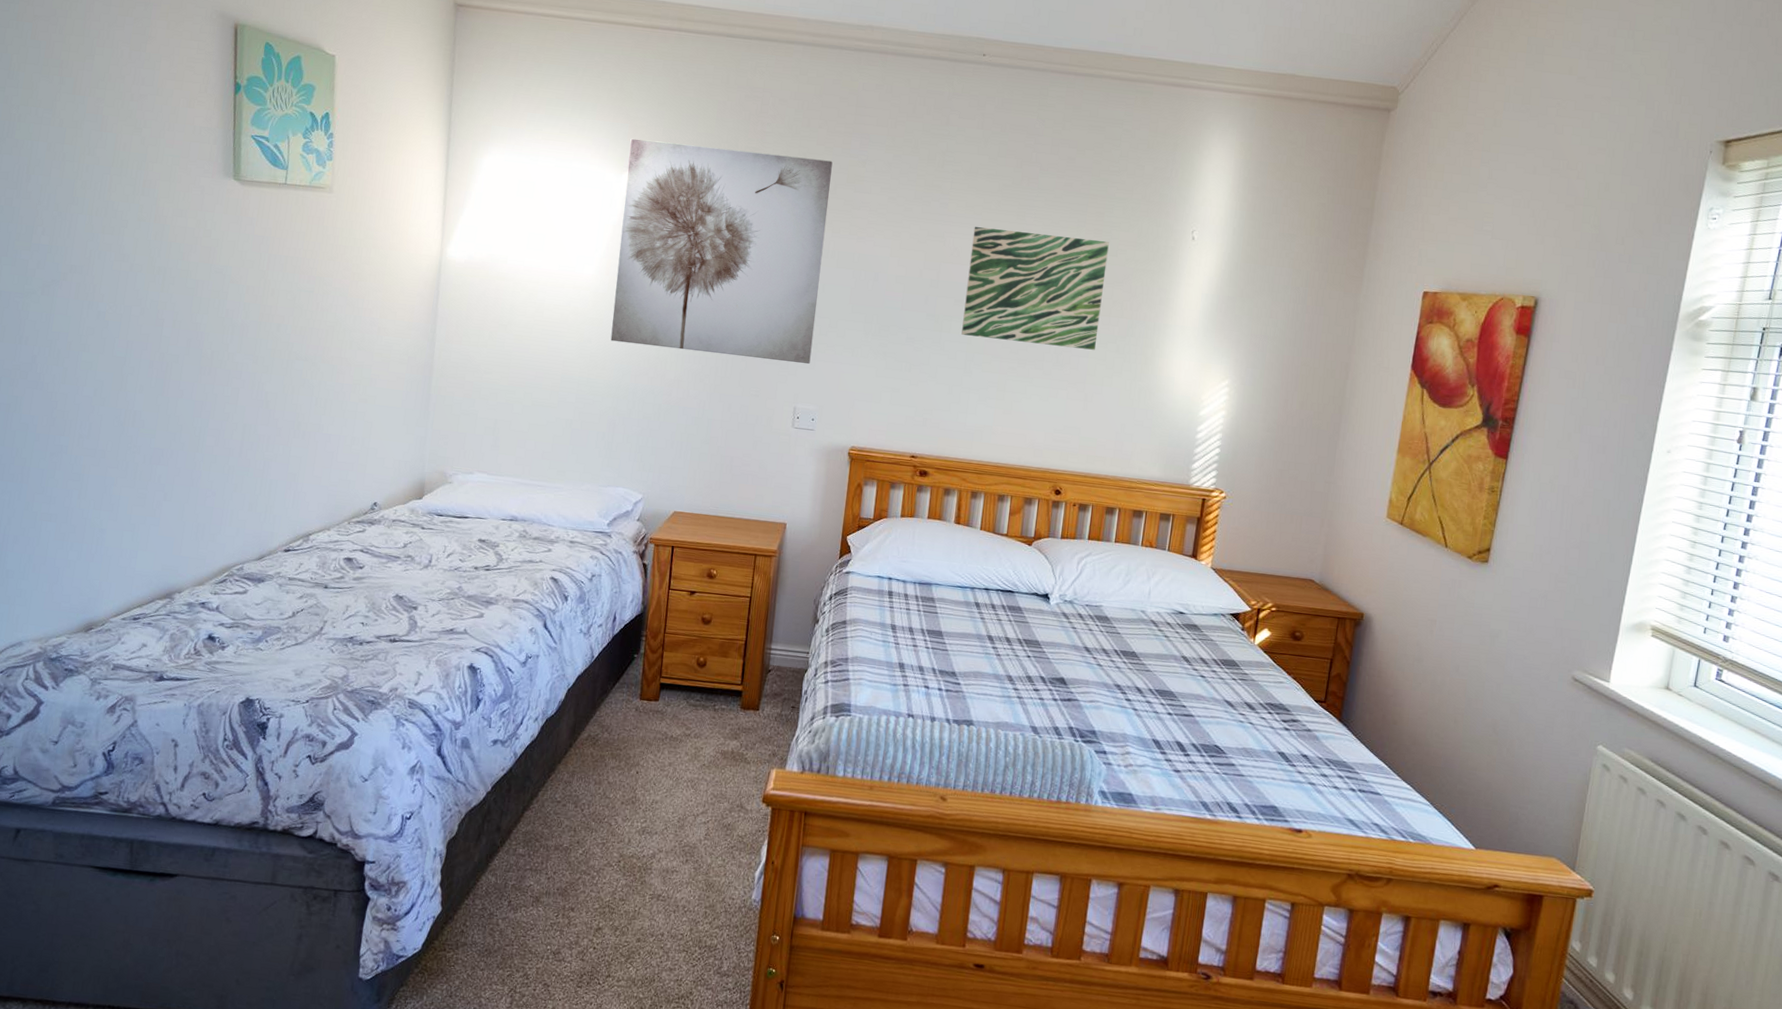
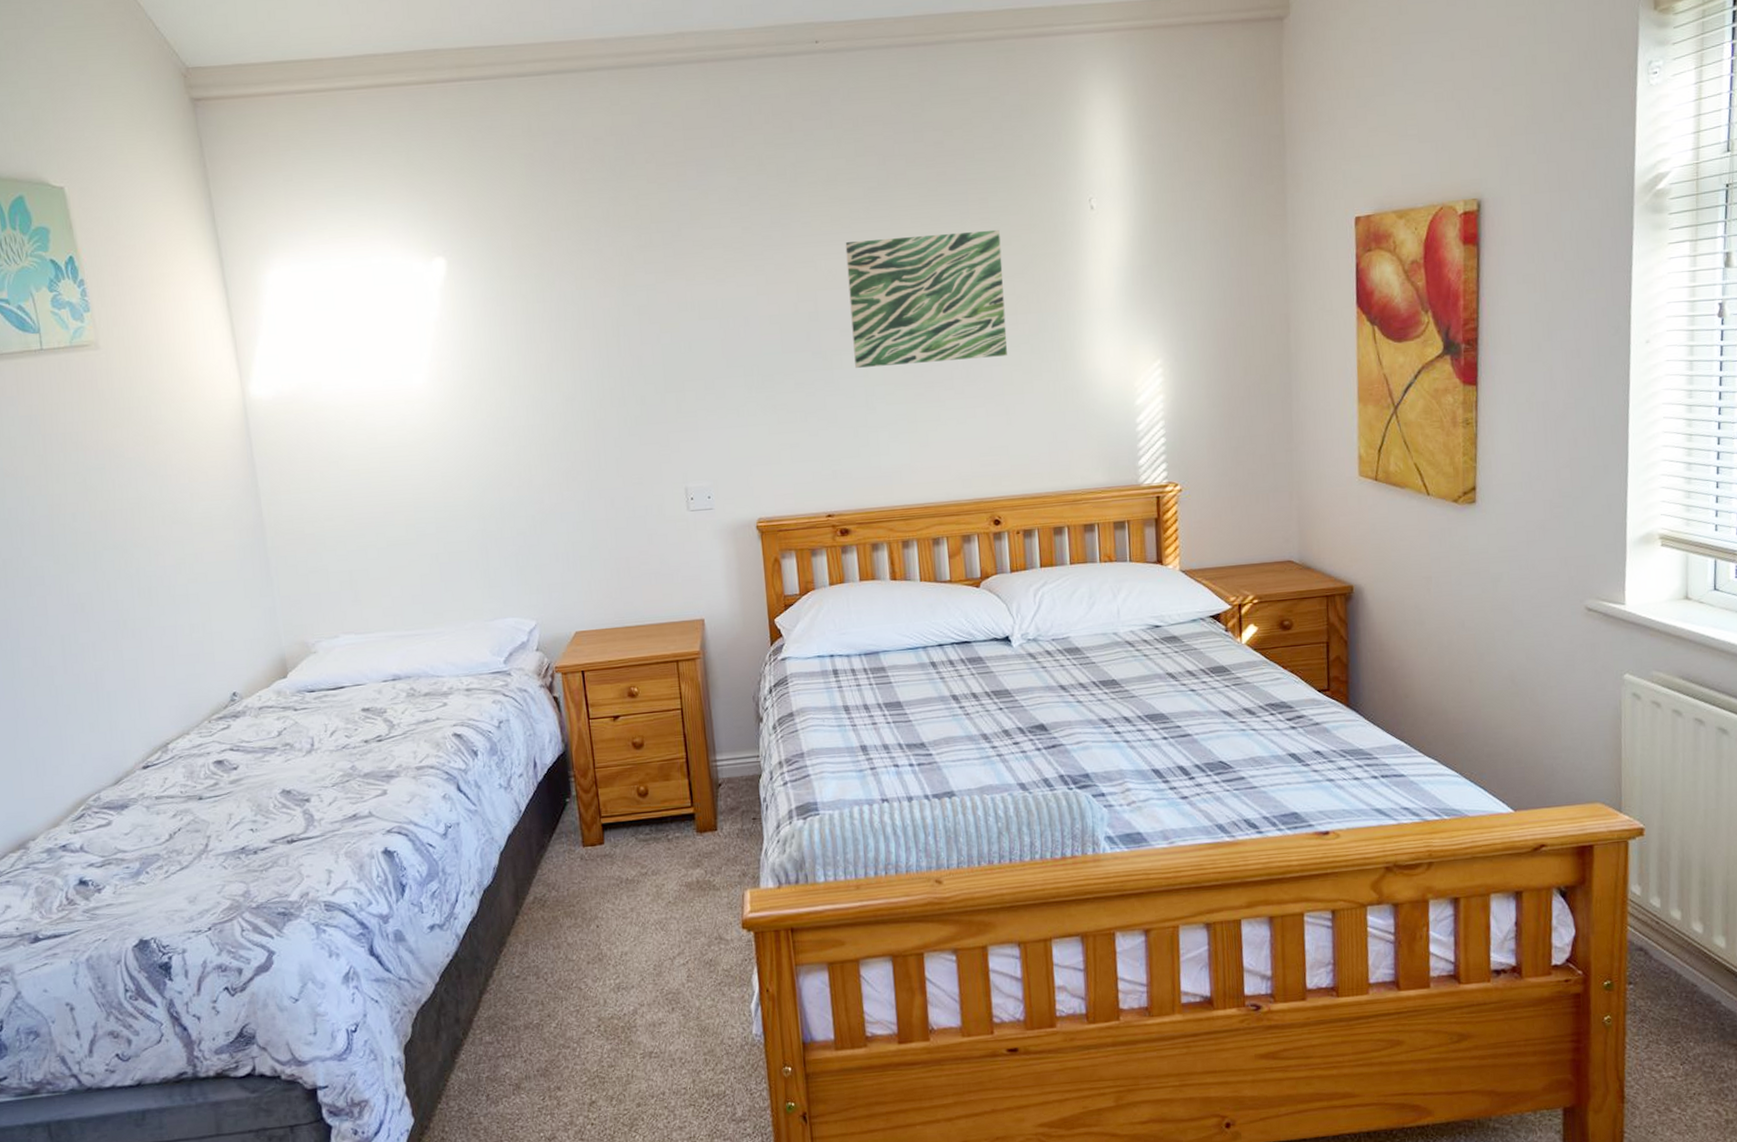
wall art: present [610,138,833,365] -> none [432,199,693,455]

